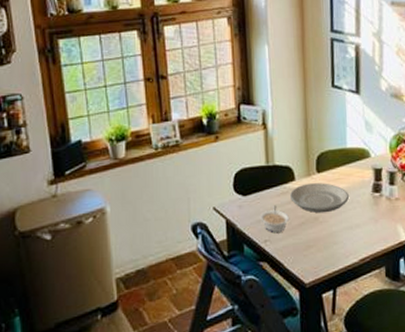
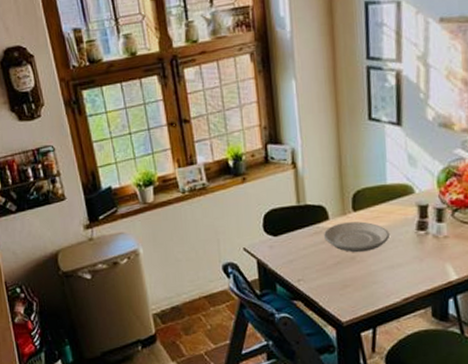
legume: present [260,205,289,232] -> none [292,245,323,272]

